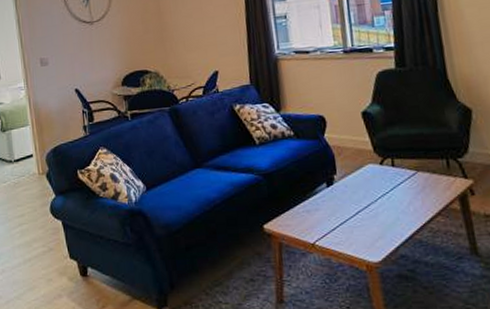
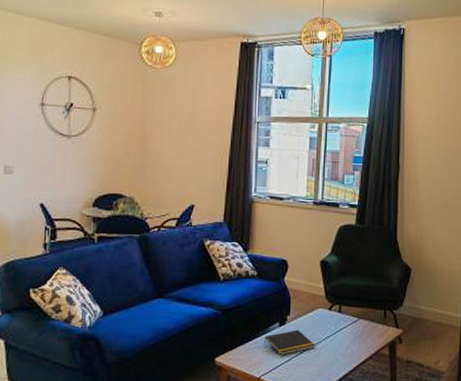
notepad: none [312,189,371,217] -> present [264,329,315,355]

